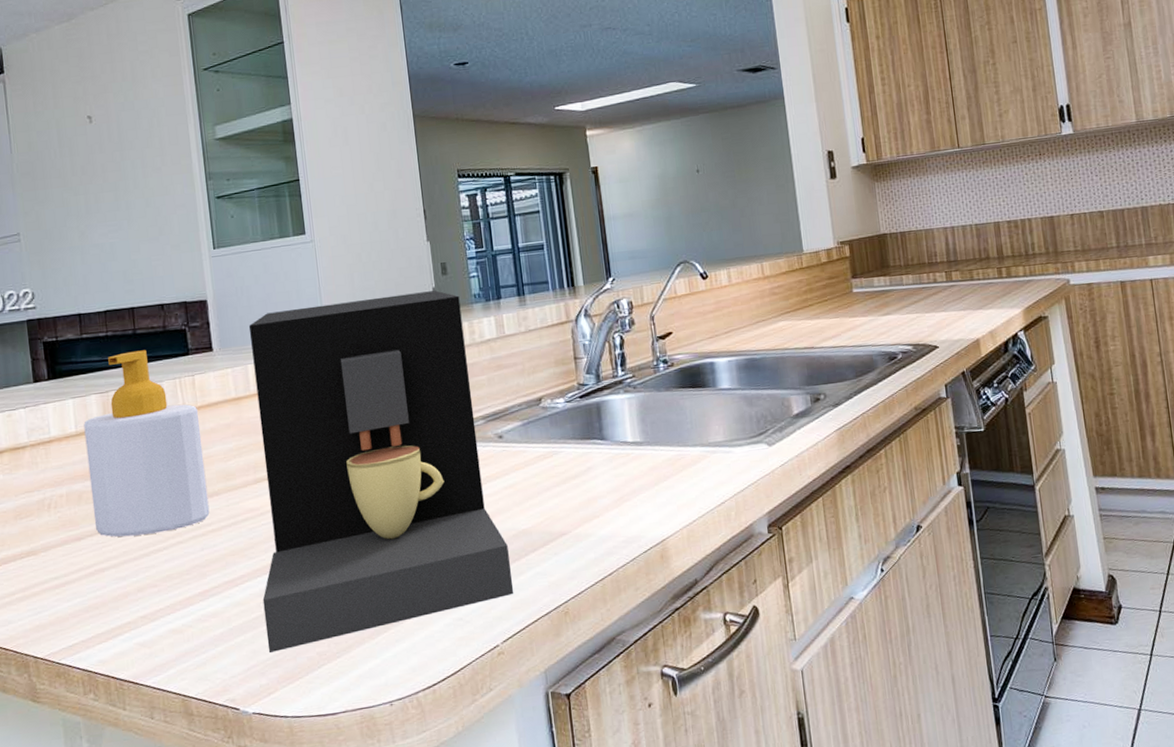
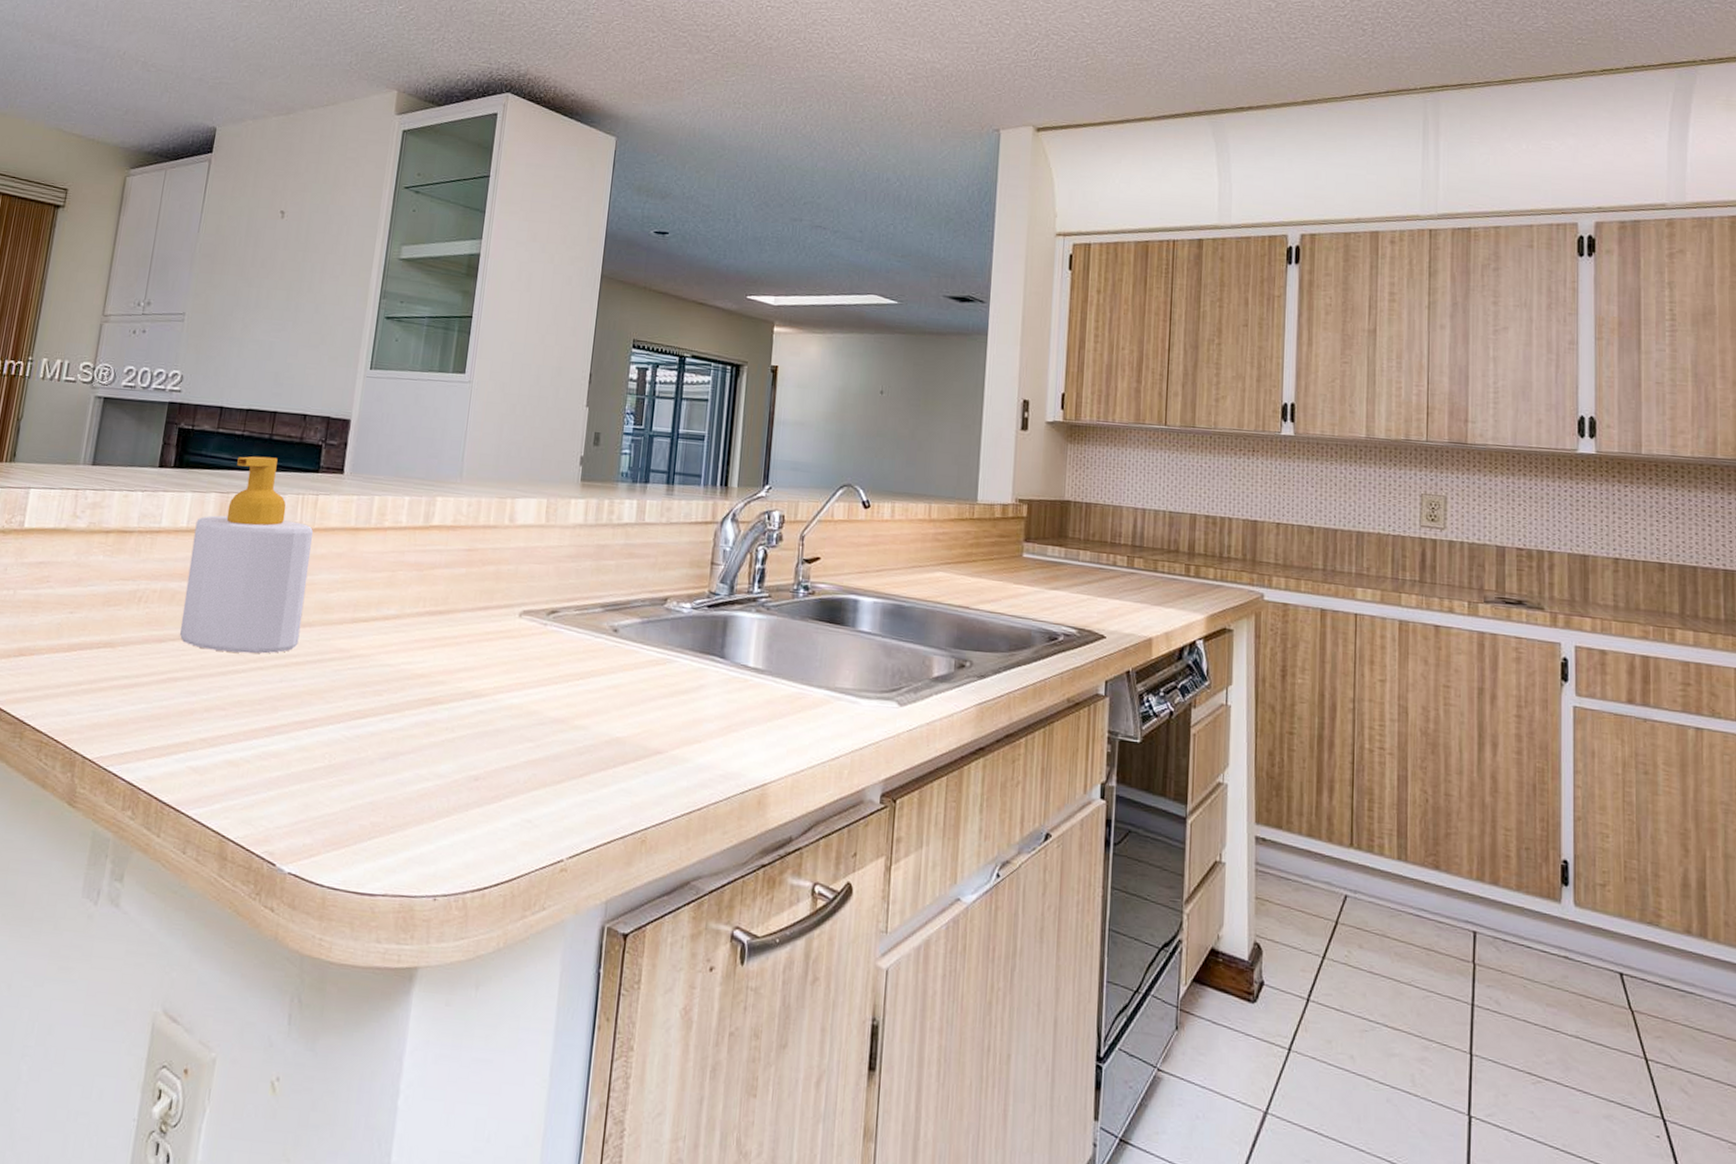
coffee maker: present [248,290,514,652] -> none [321,446,606,811]

